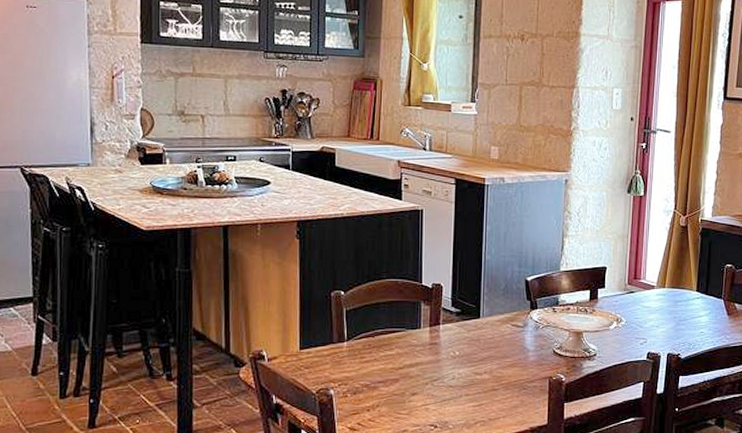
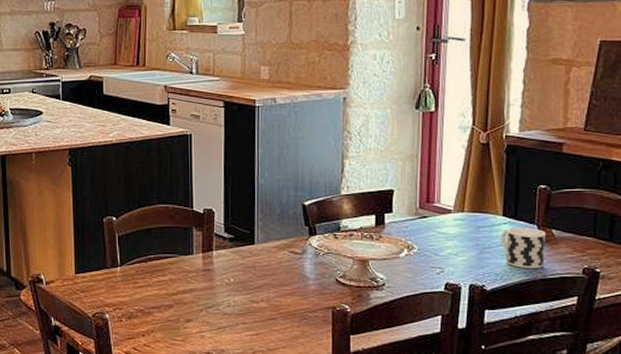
cup: none [694,301,730,338] -> present [500,227,546,268]

